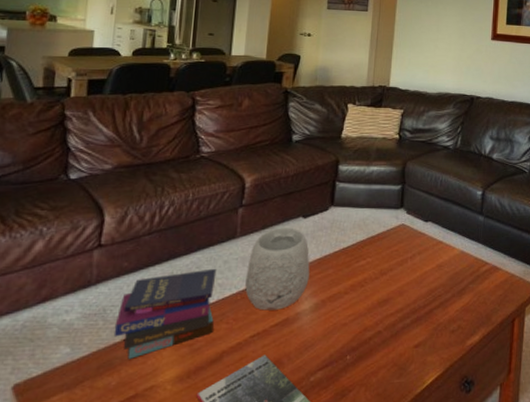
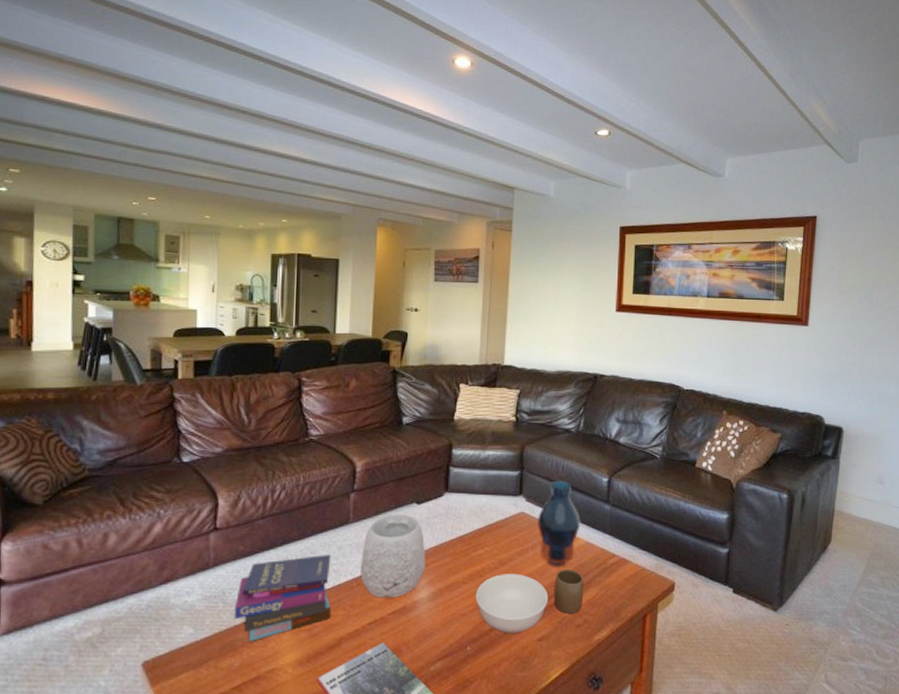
bowl: none [356,283,426,342] -> present [475,574,549,634]
vase: none [417,194,456,275] -> present [538,480,581,566]
mug: none [430,277,459,320] -> present [554,569,584,614]

